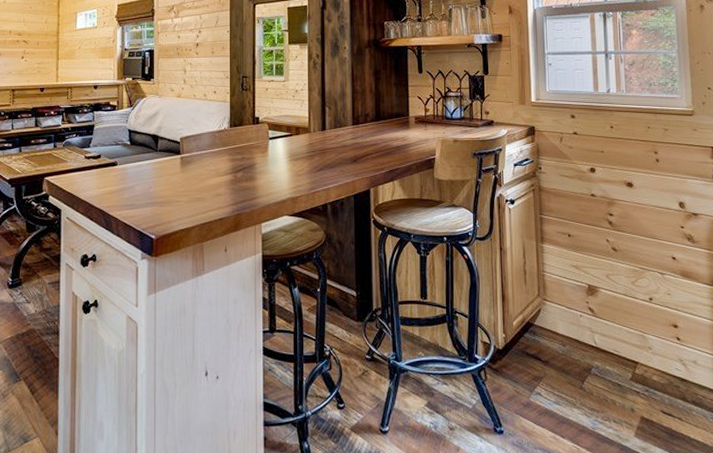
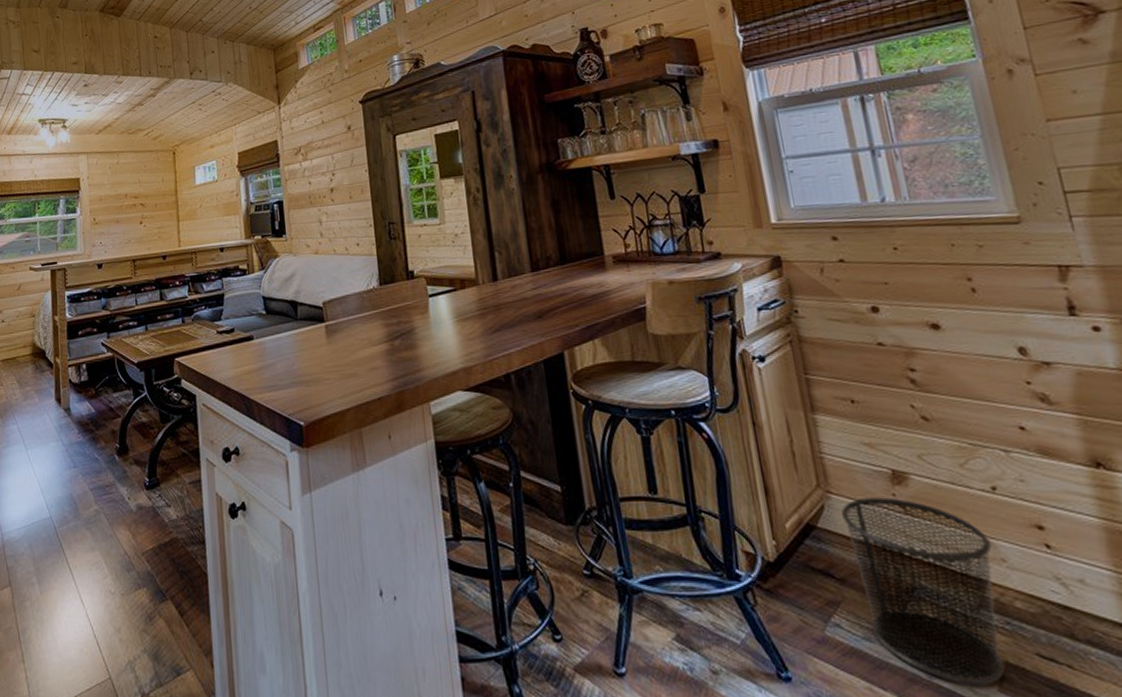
waste bin: none [551,304,644,432] -> present [840,497,1006,684]

